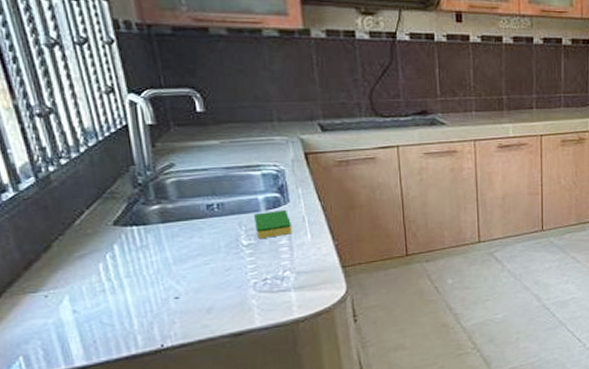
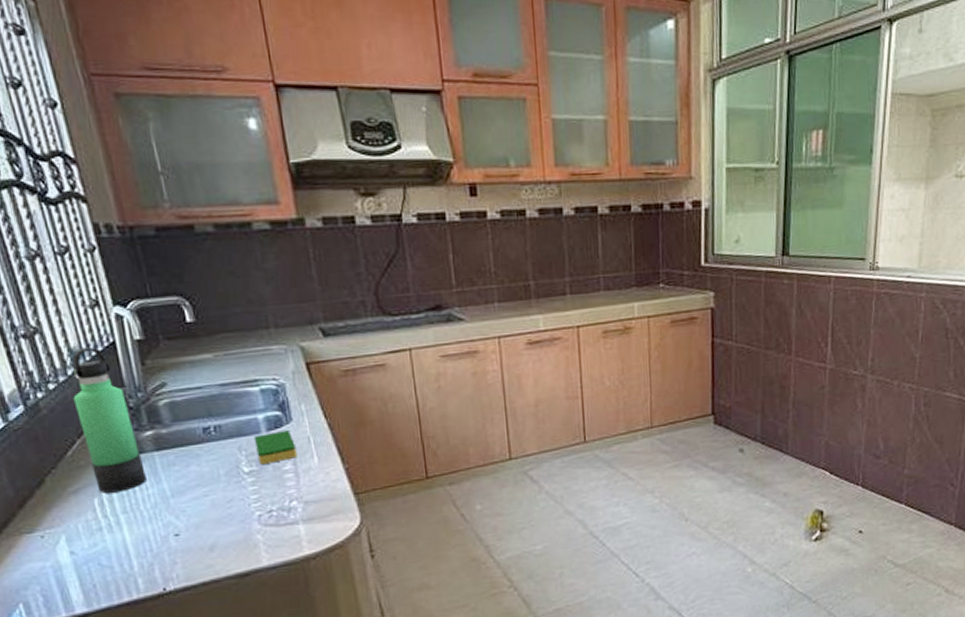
thermos bottle: none [84,129,151,259] -> present [72,347,147,493]

